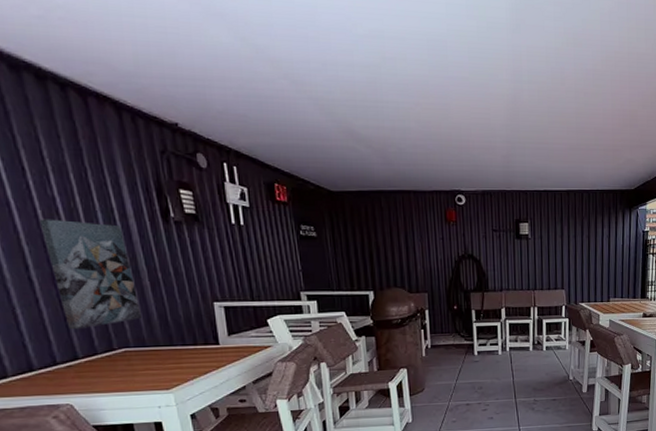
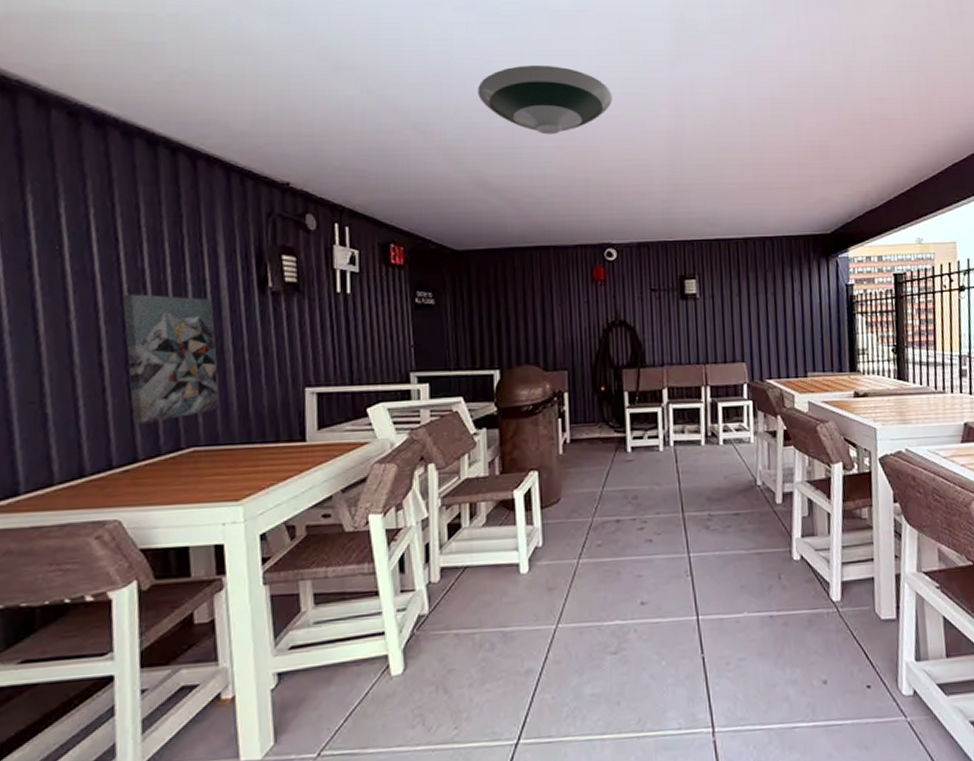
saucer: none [342,23,461,92] -> present [478,65,613,135]

